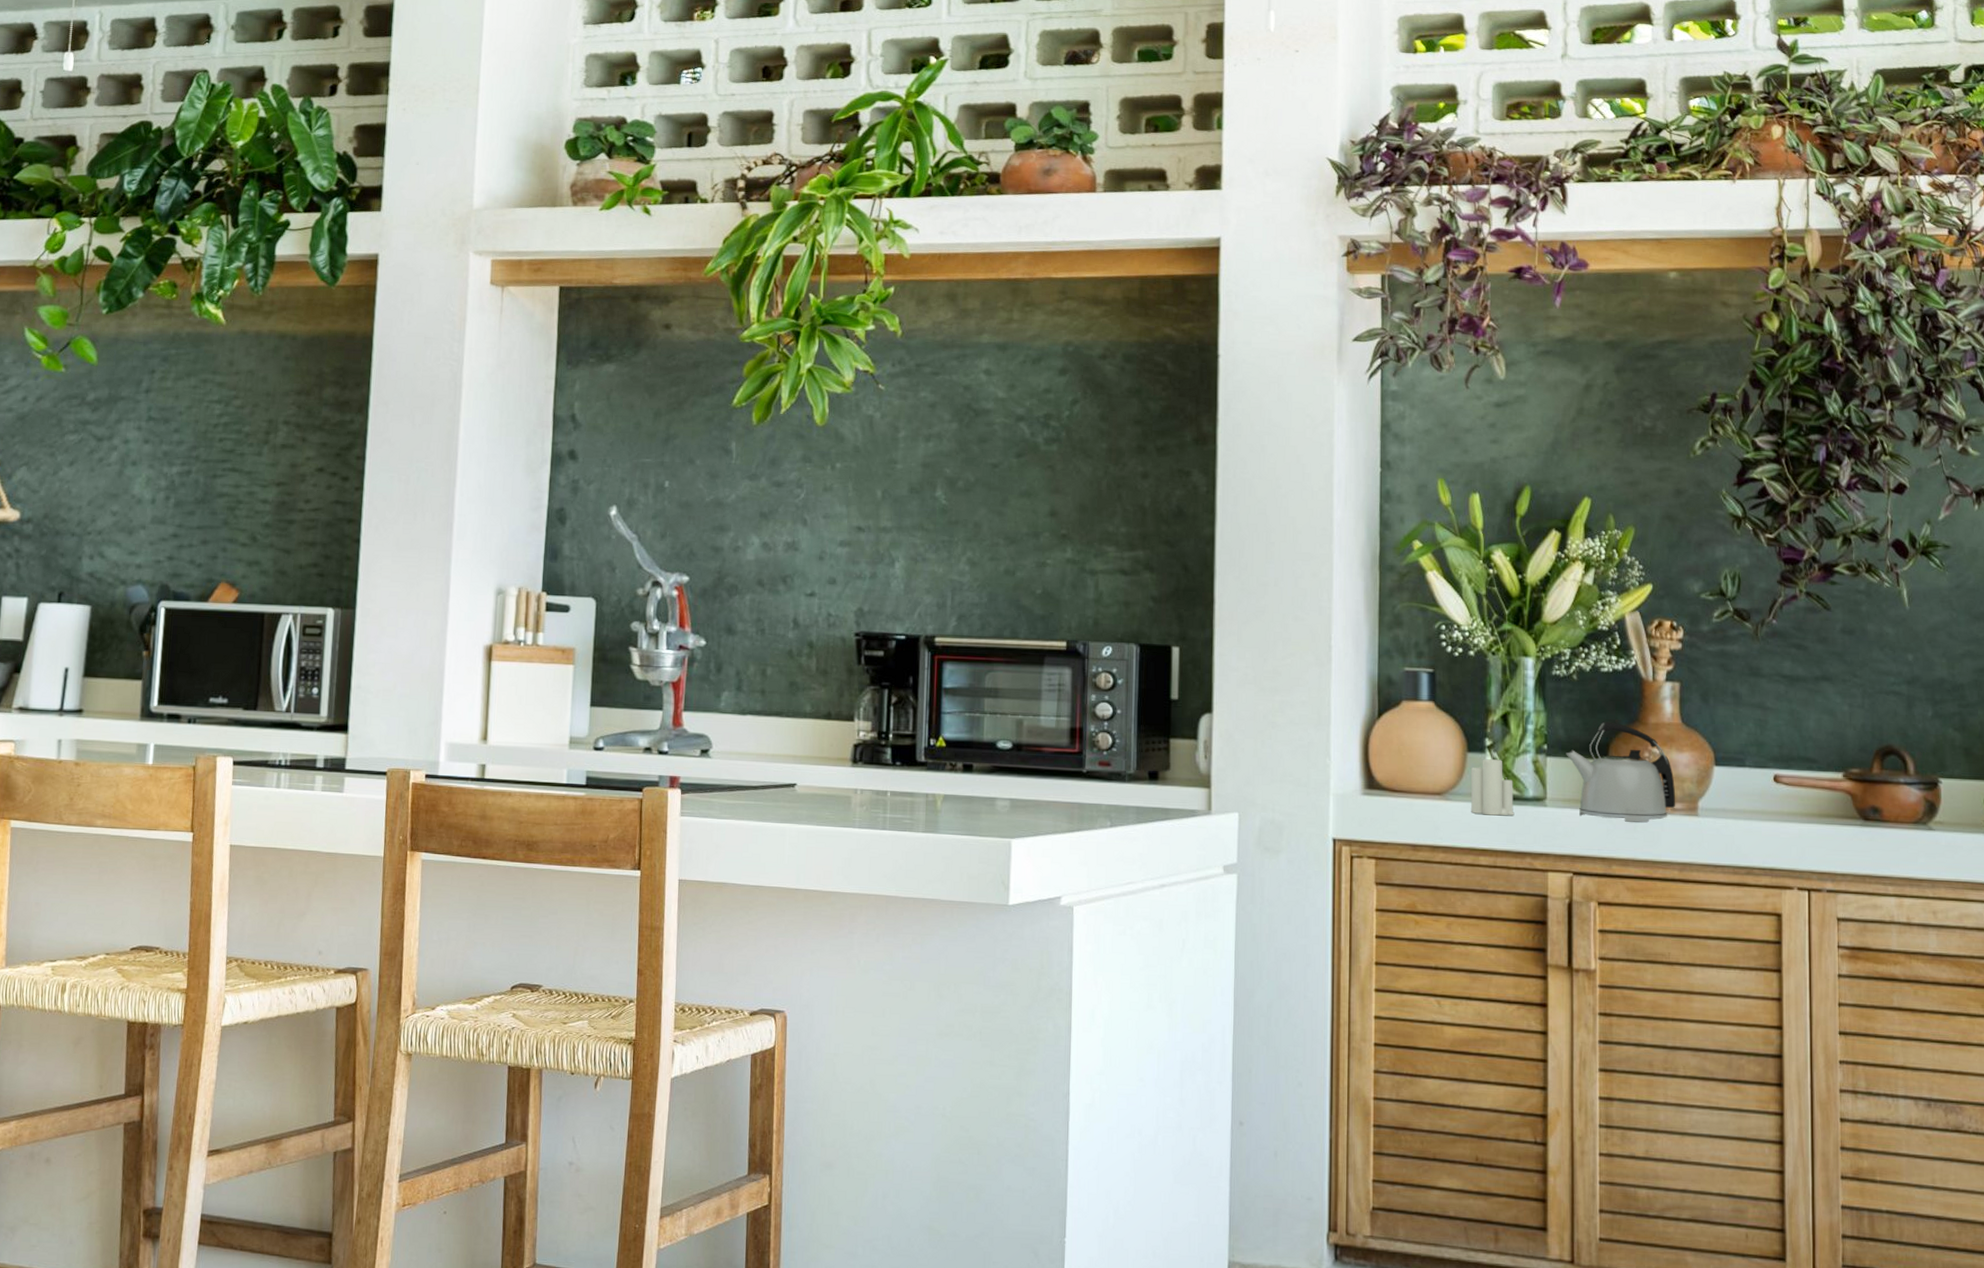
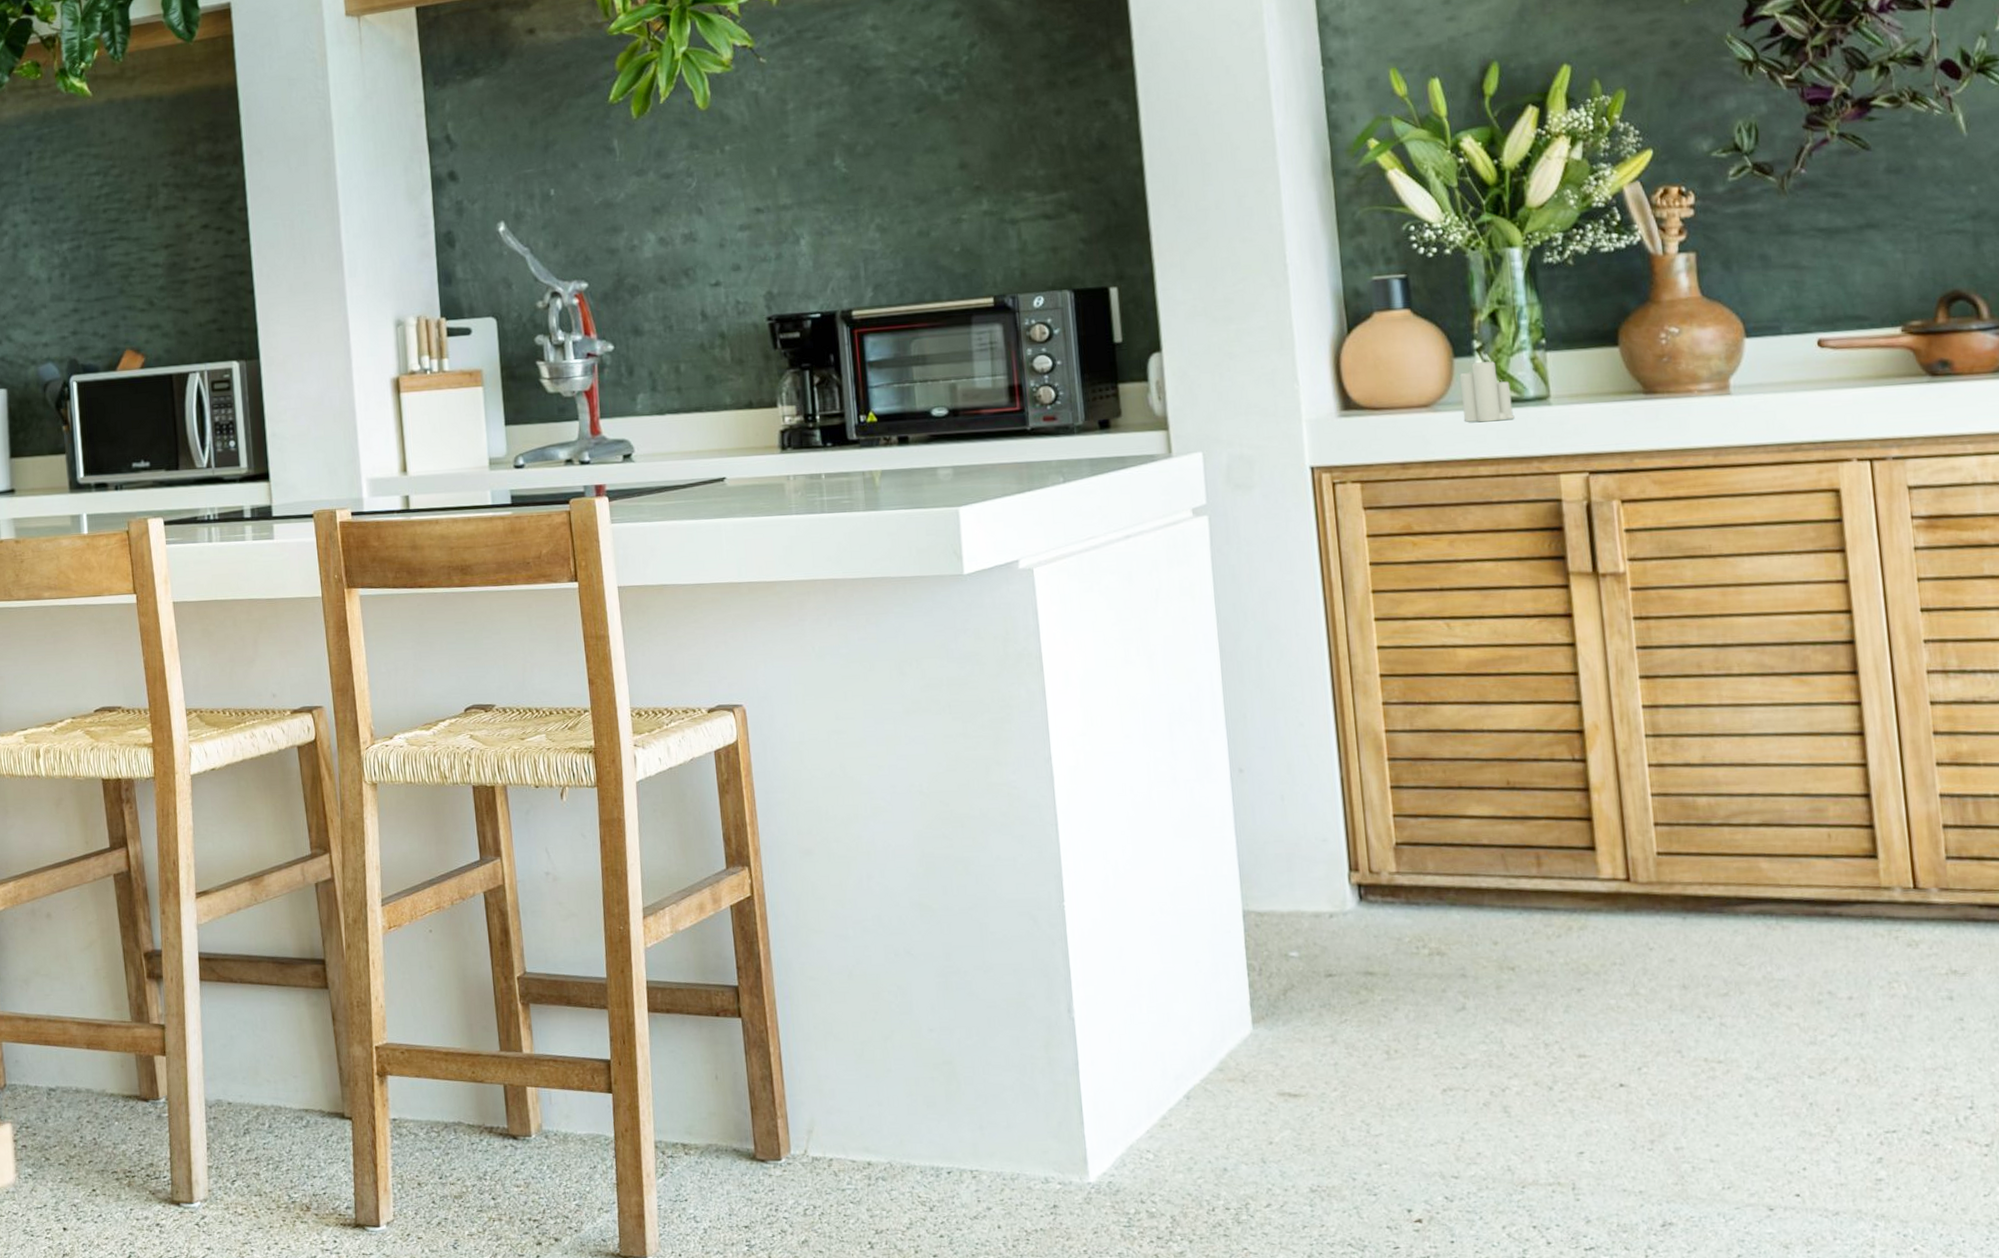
kettle: present [1566,721,1676,823] -> none [1568,305,1703,412]

